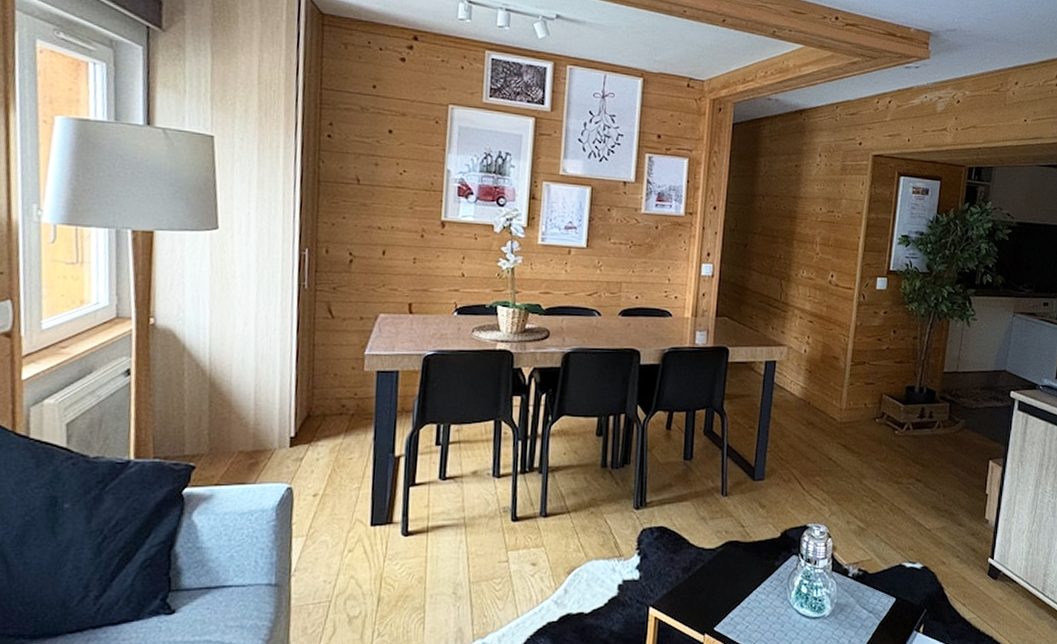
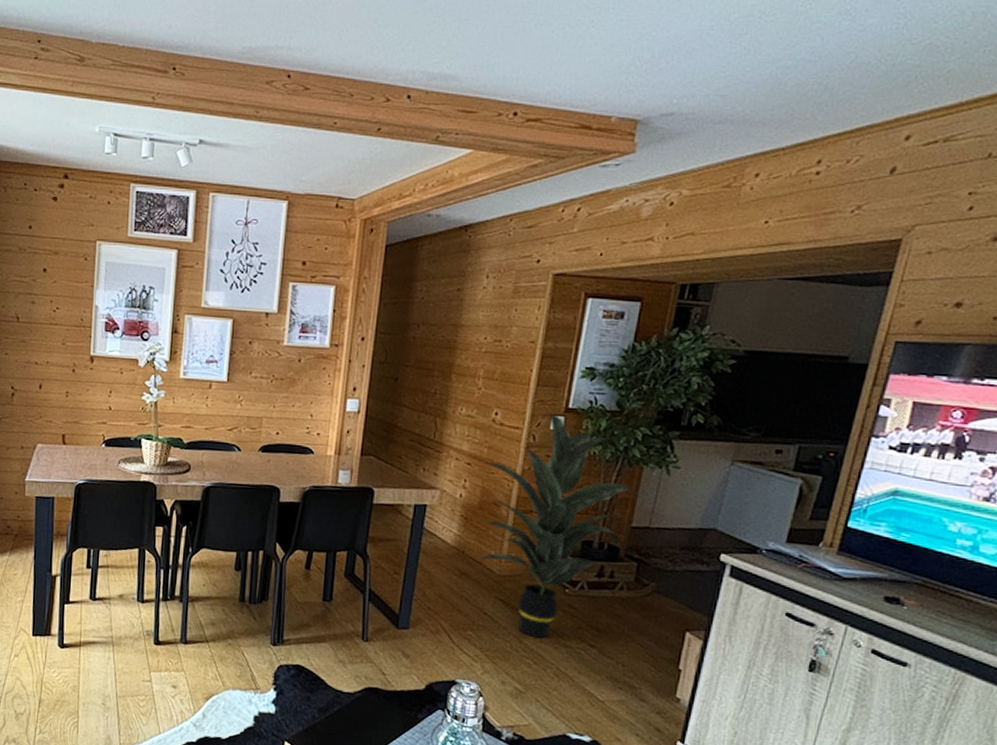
indoor plant: none [824,274,951,477] -> present [480,413,643,638]

